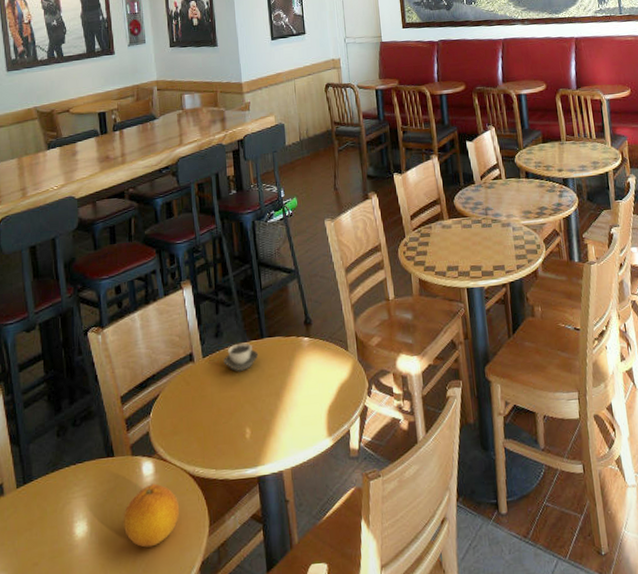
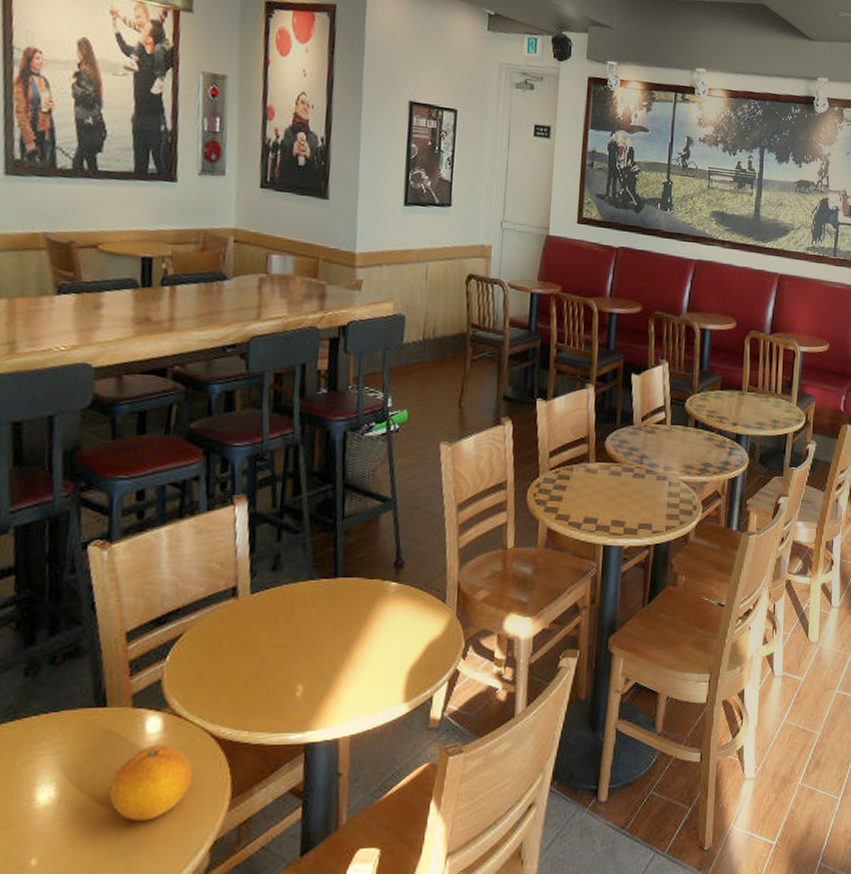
cup: present [224,342,259,372] -> none [279,580,328,616]

